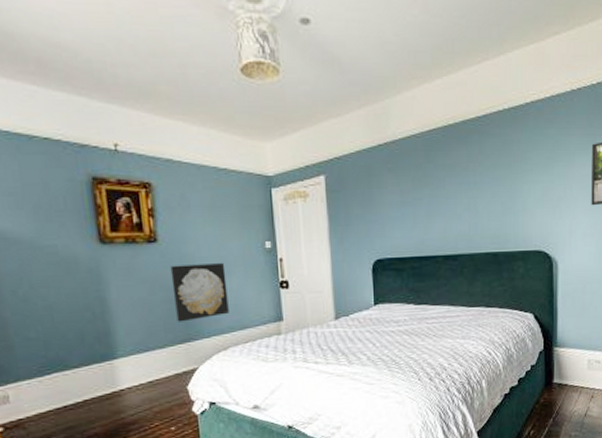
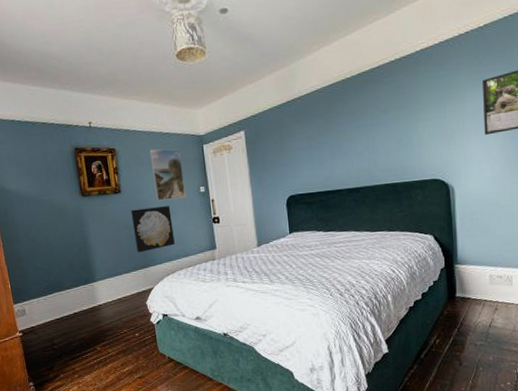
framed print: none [199,188,246,256] -> present [149,148,186,201]

